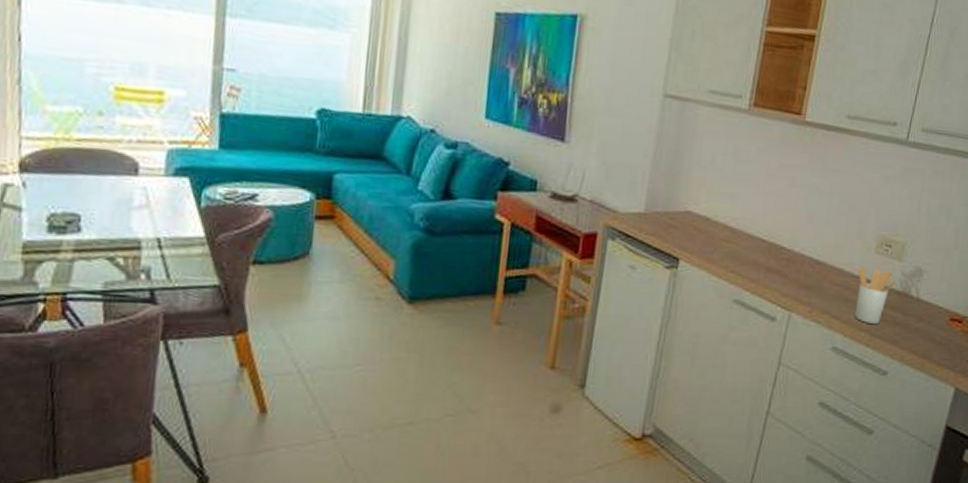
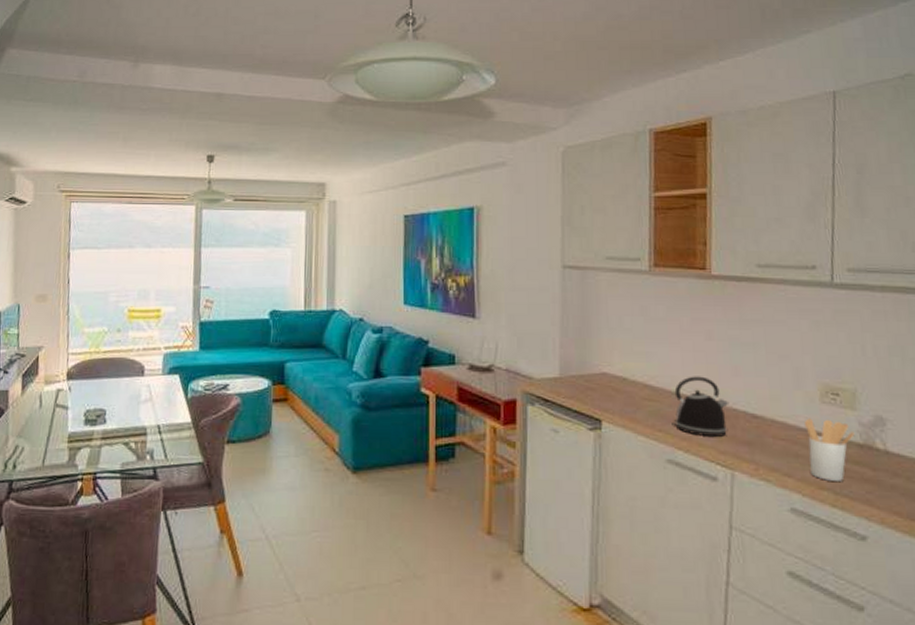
kettle: none [744,220,799,280] -> present [672,376,730,437]

